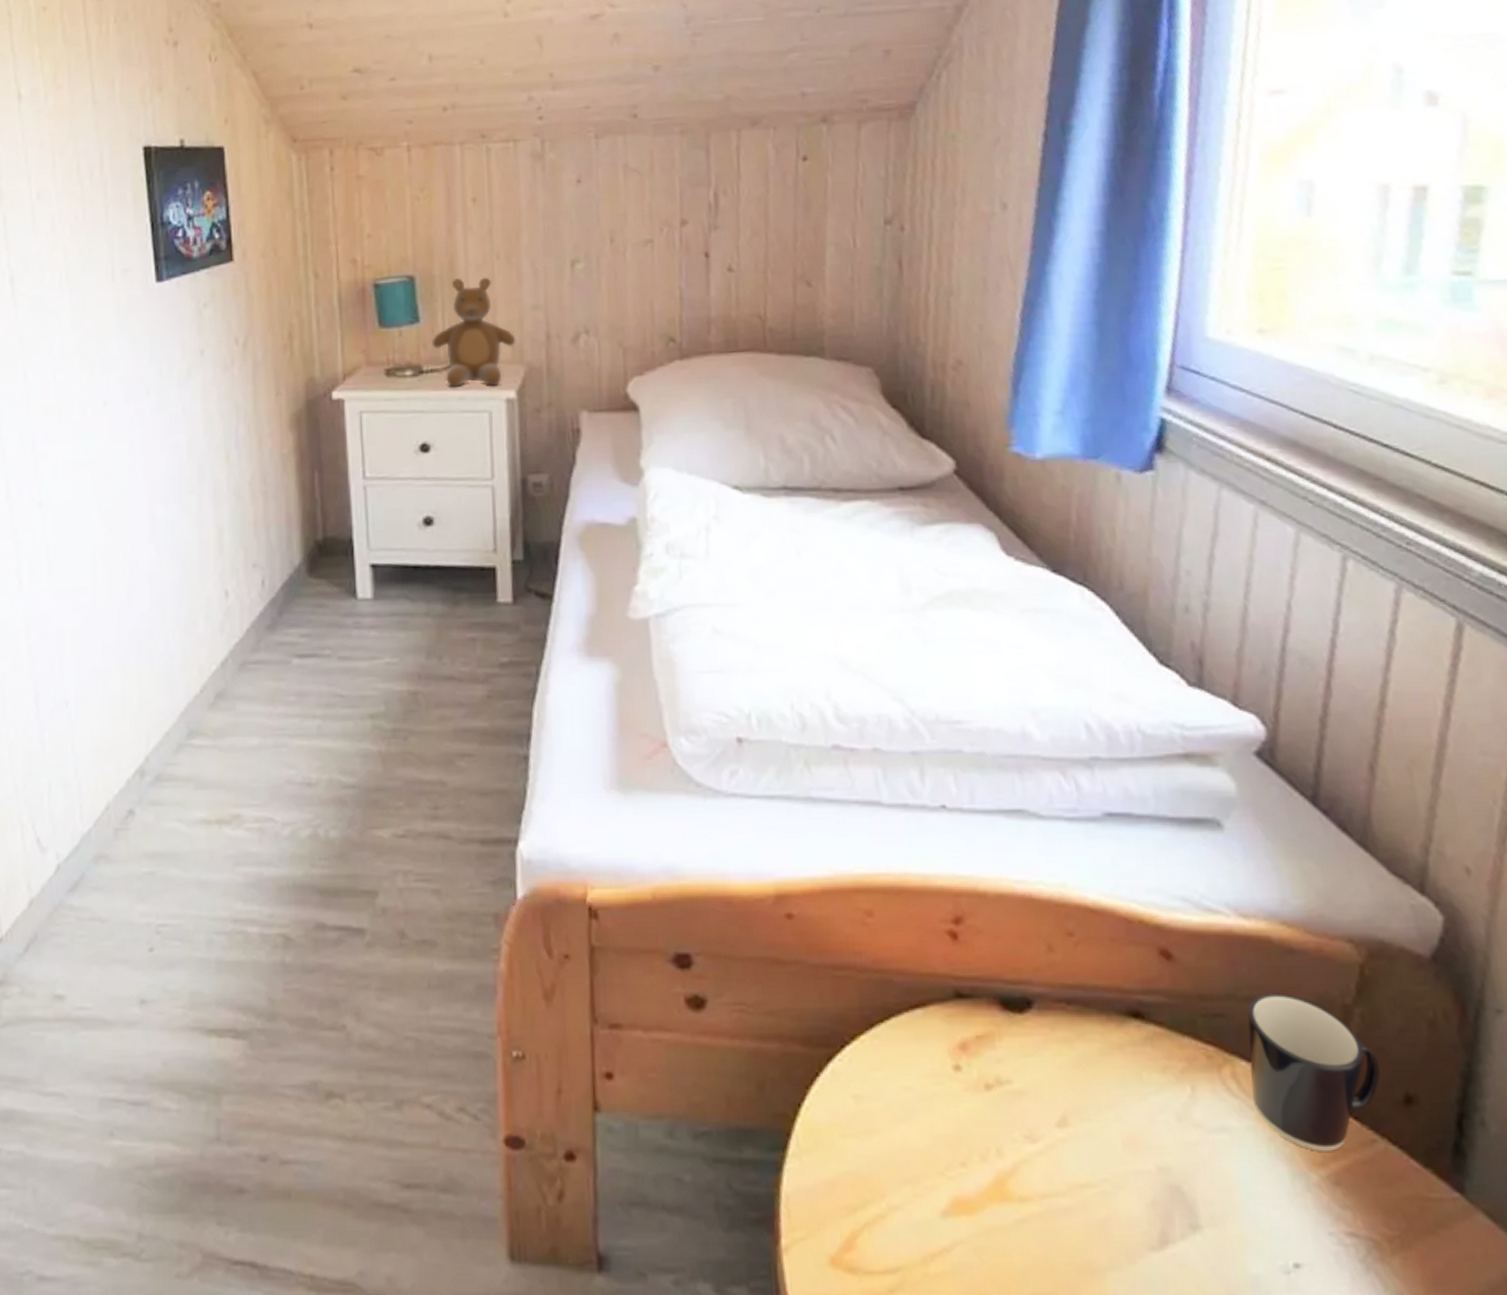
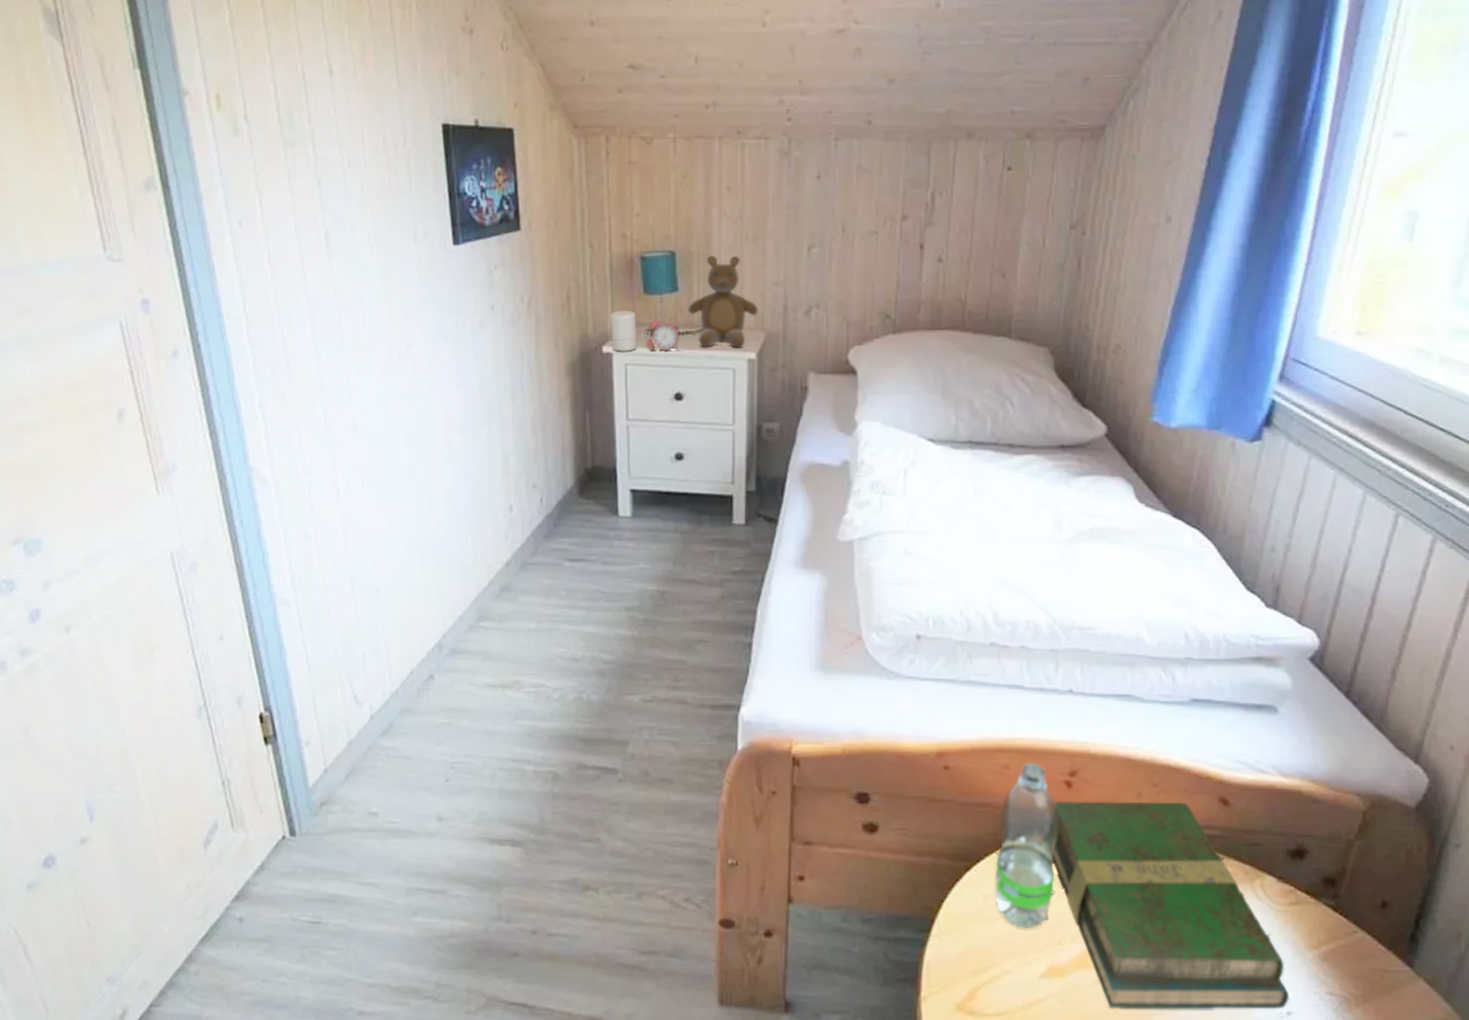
candle: none [341,347,374,397] -> present [611,310,638,352]
alarm clock: none [377,356,427,394] -> present [641,319,683,351]
bottle: none [865,906,950,1144] -> present [995,763,1059,929]
book: none [937,957,1295,1262] -> present [1052,801,1290,1010]
mug: present [1247,993,1381,1151] -> none [1273,830,1367,938]

